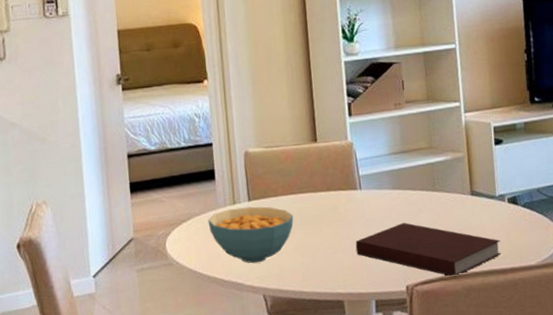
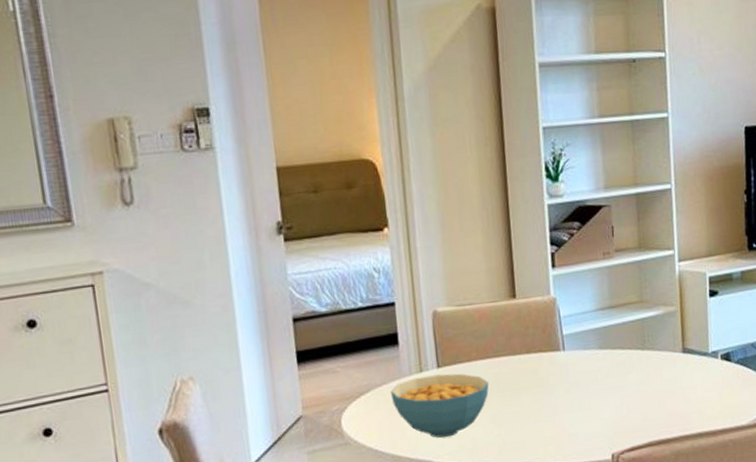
notebook: present [355,222,502,277] -> none [557,385,712,442]

